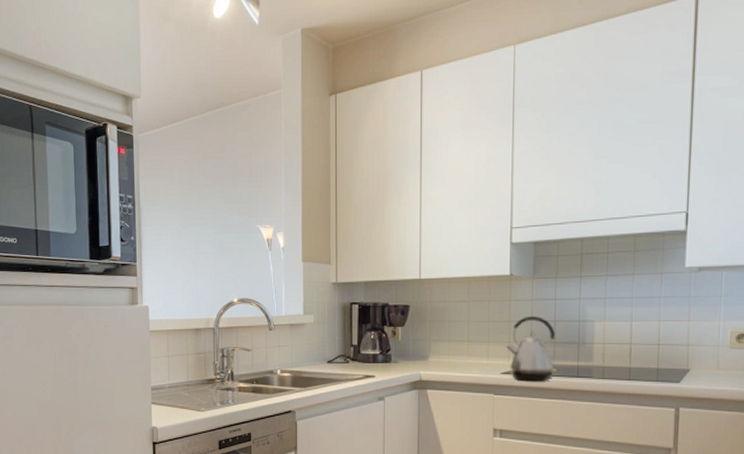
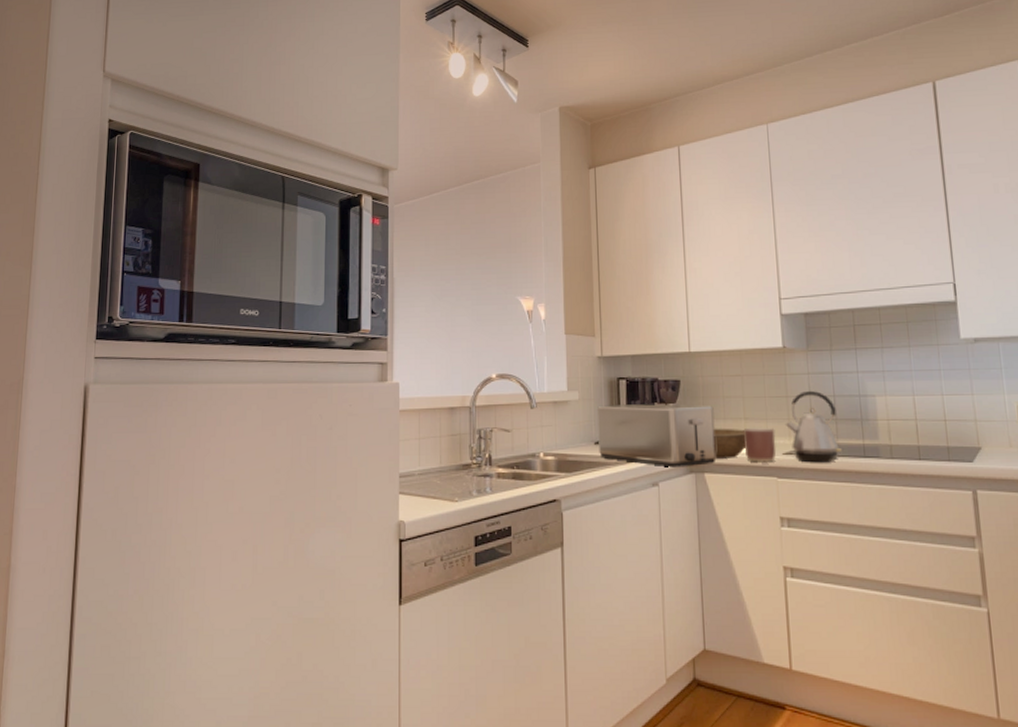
toaster: none [331,327,440,384] -> present [597,404,717,468]
bowl: none [438,349,468,377] -> present [713,428,747,459]
mug: none [465,349,496,382] -> present [743,427,777,464]

